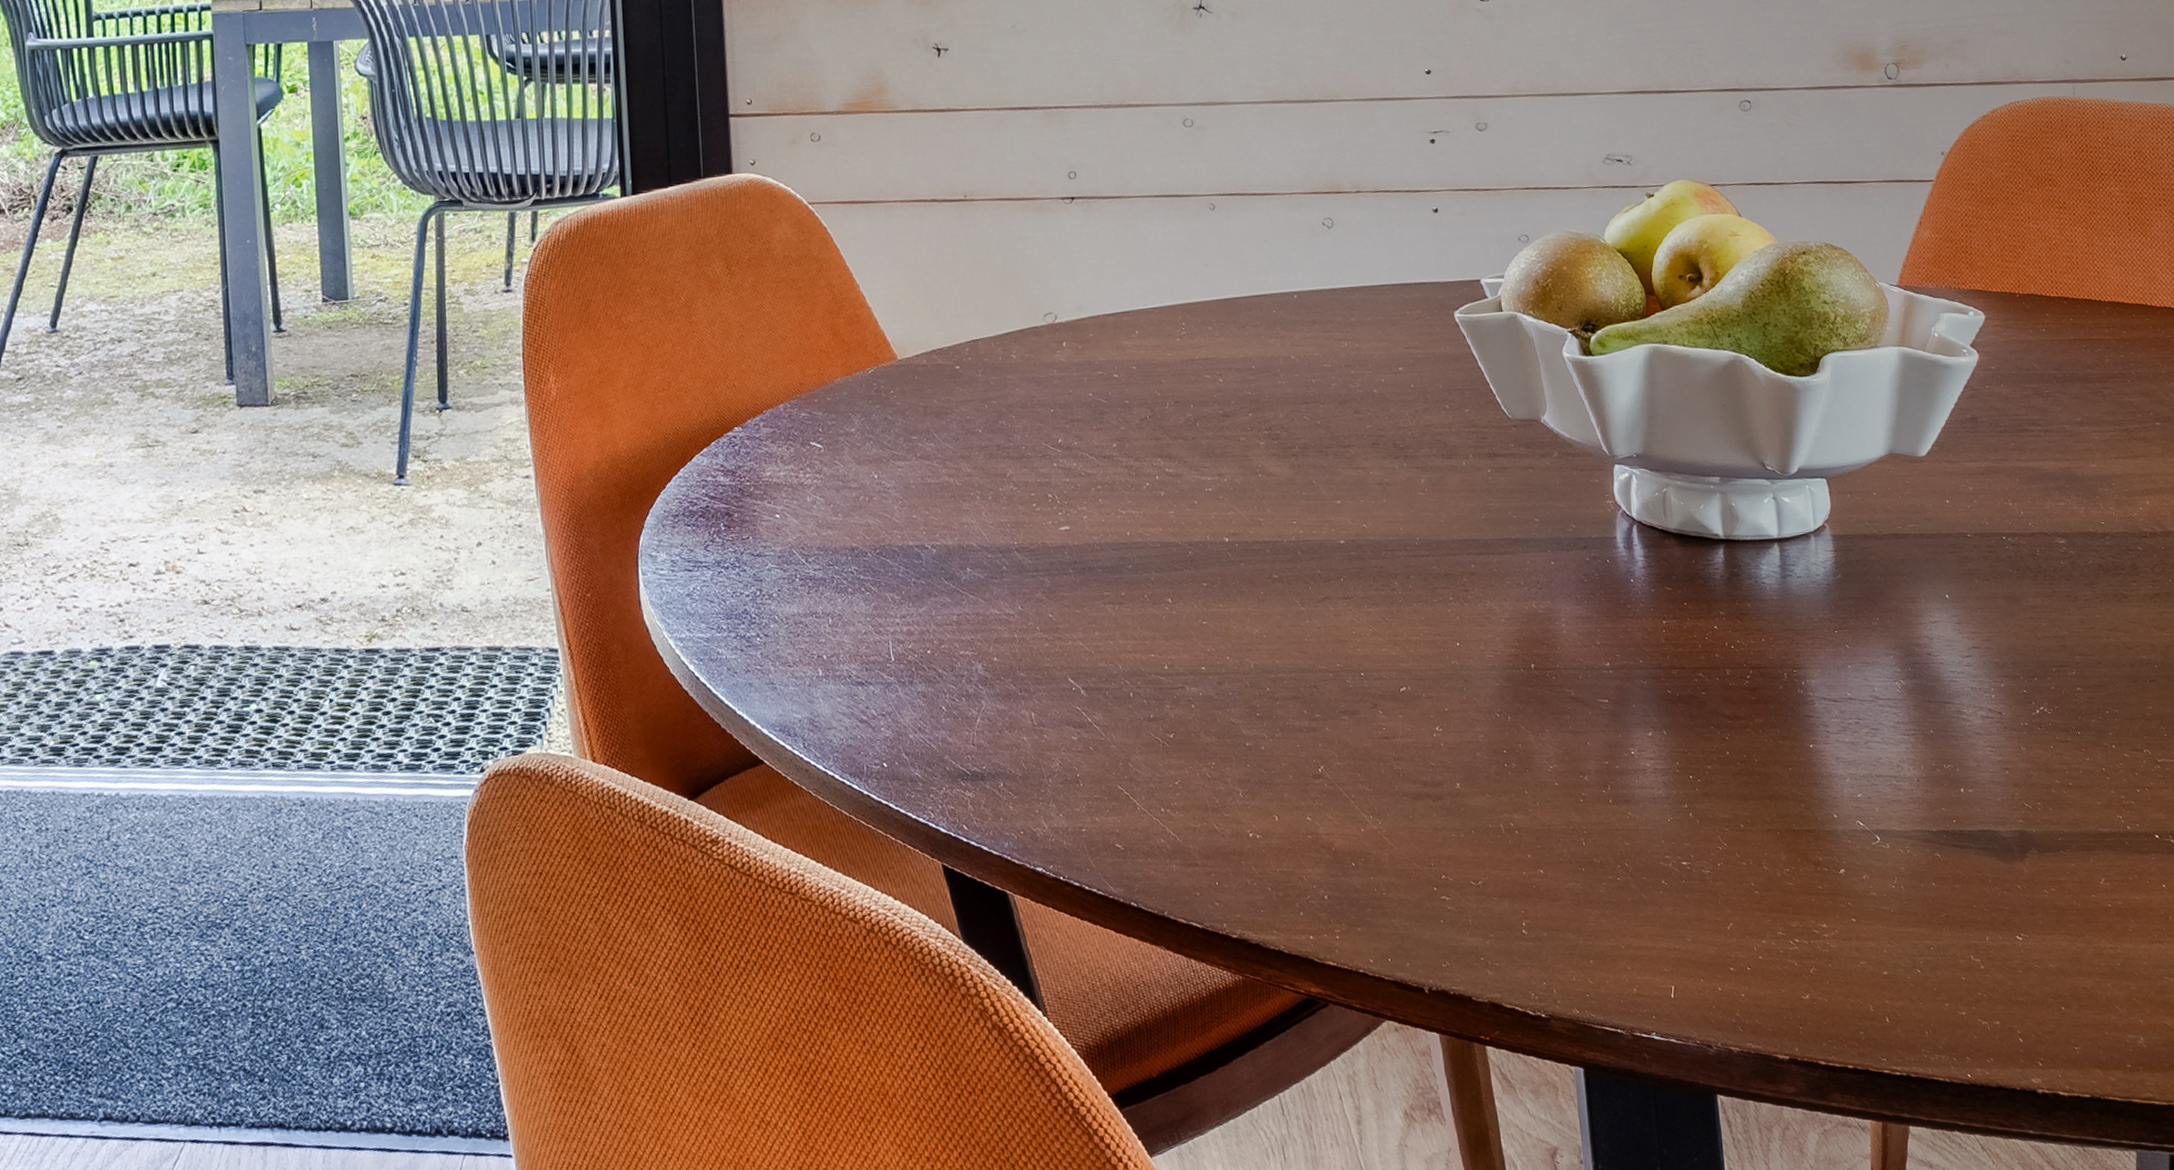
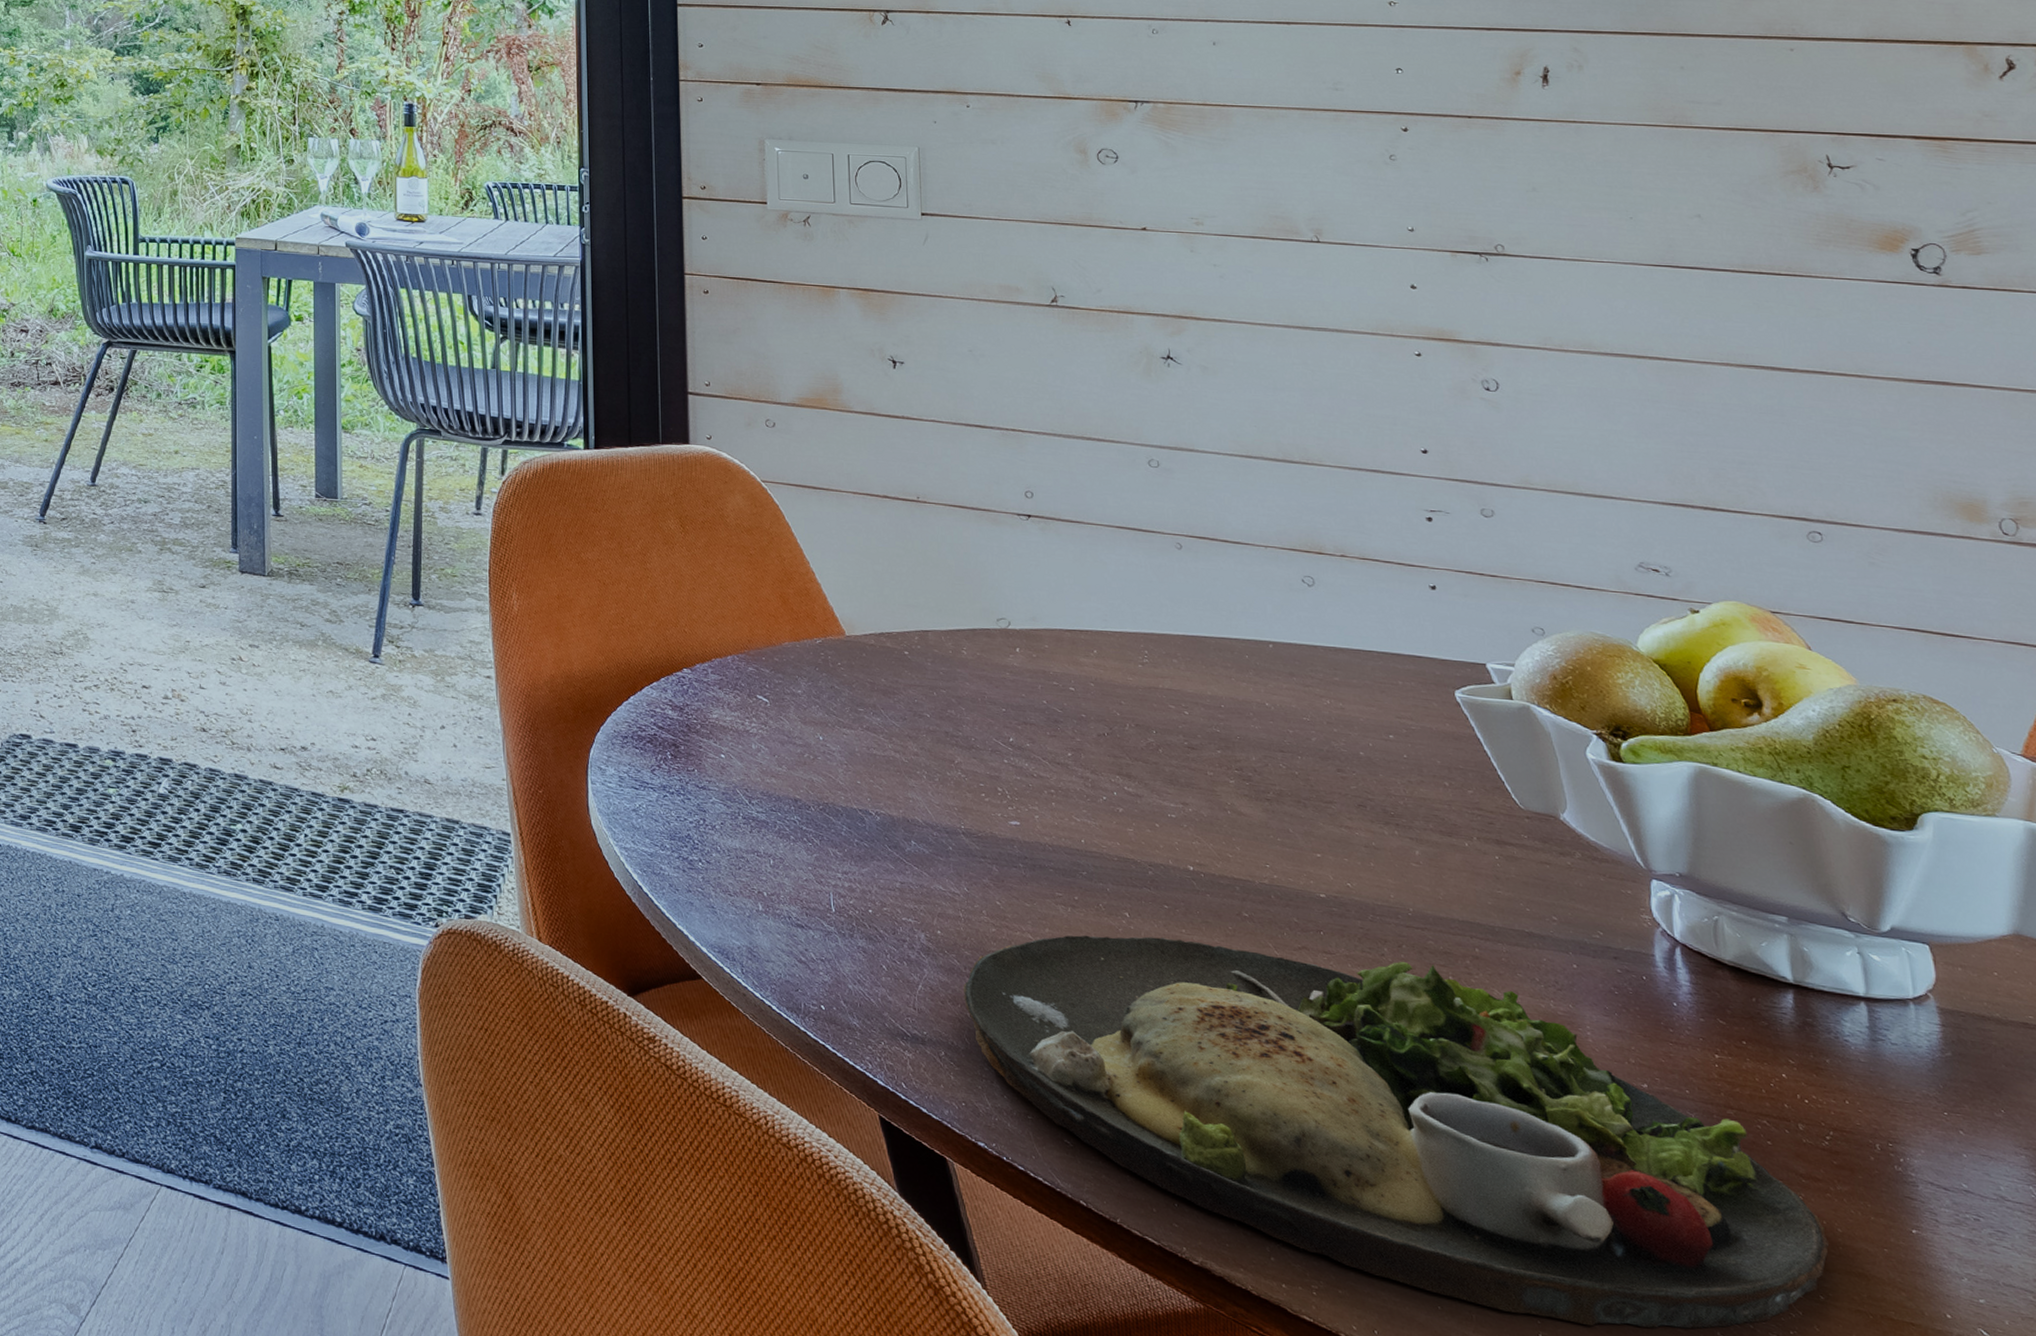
dinner plate: none [1020,589,1748,910] -> present [963,935,1829,1329]

